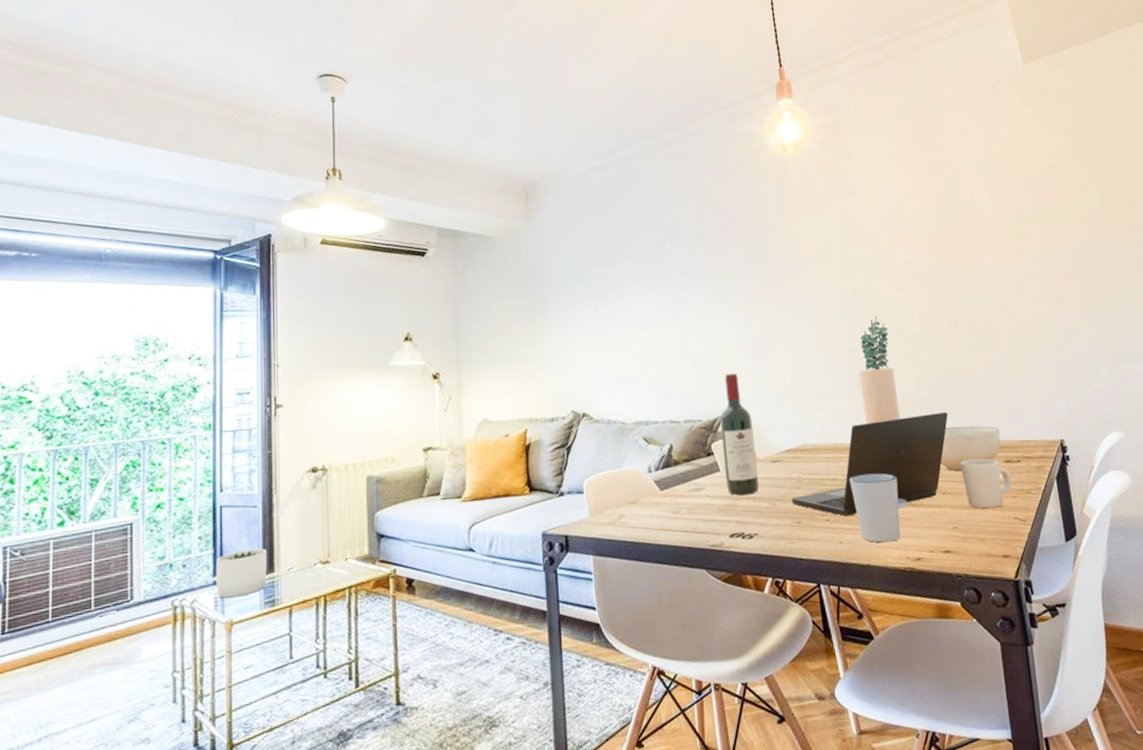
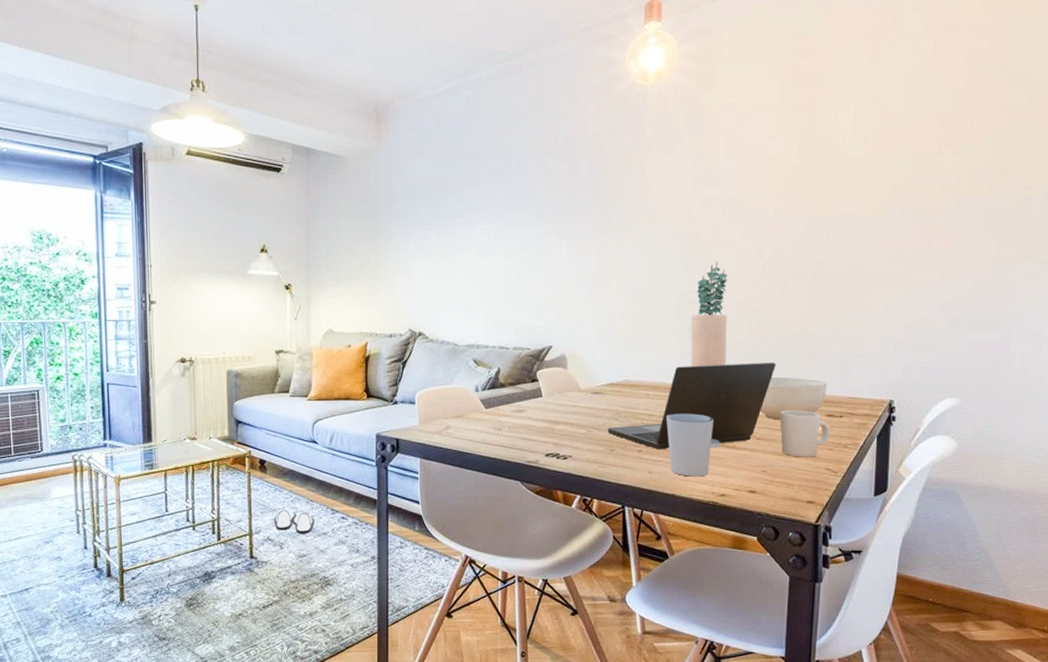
planter: present [216,548,268,599] -> none [105,422,146,458]
slippers: none [425,636,474,666] -> present [274,509,314,534]
wine bottle: present [720,373,760,495] -> none [547,307,579,420]

